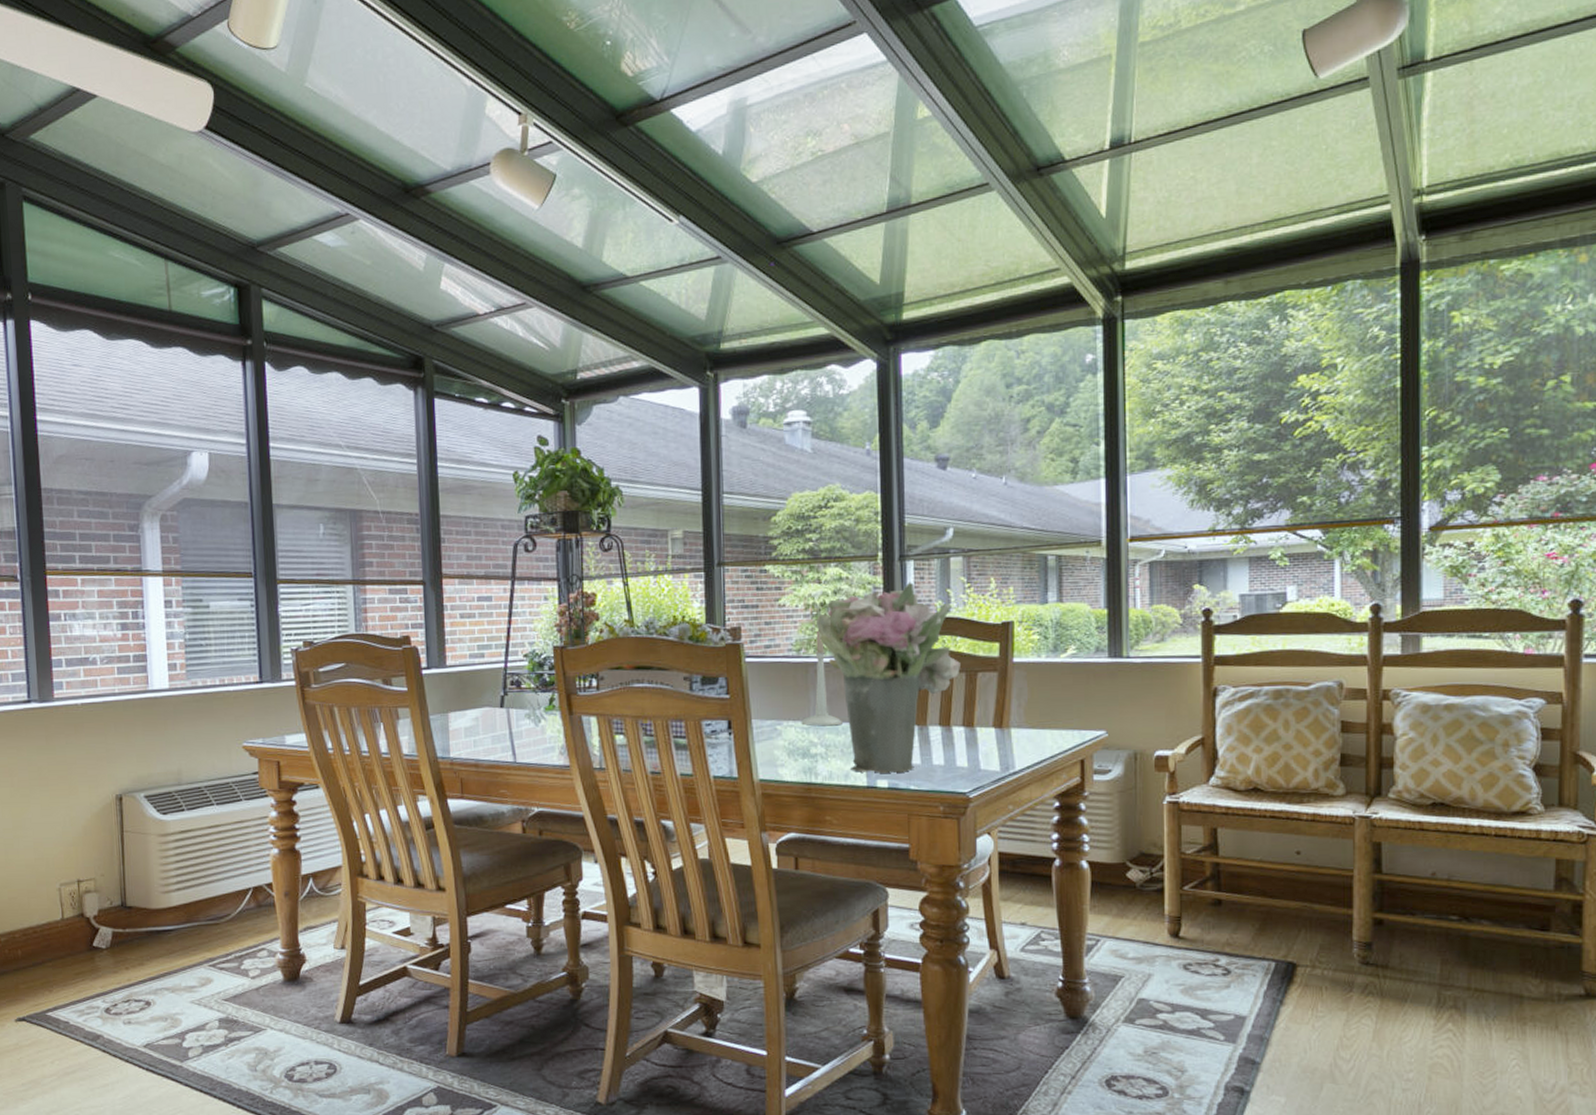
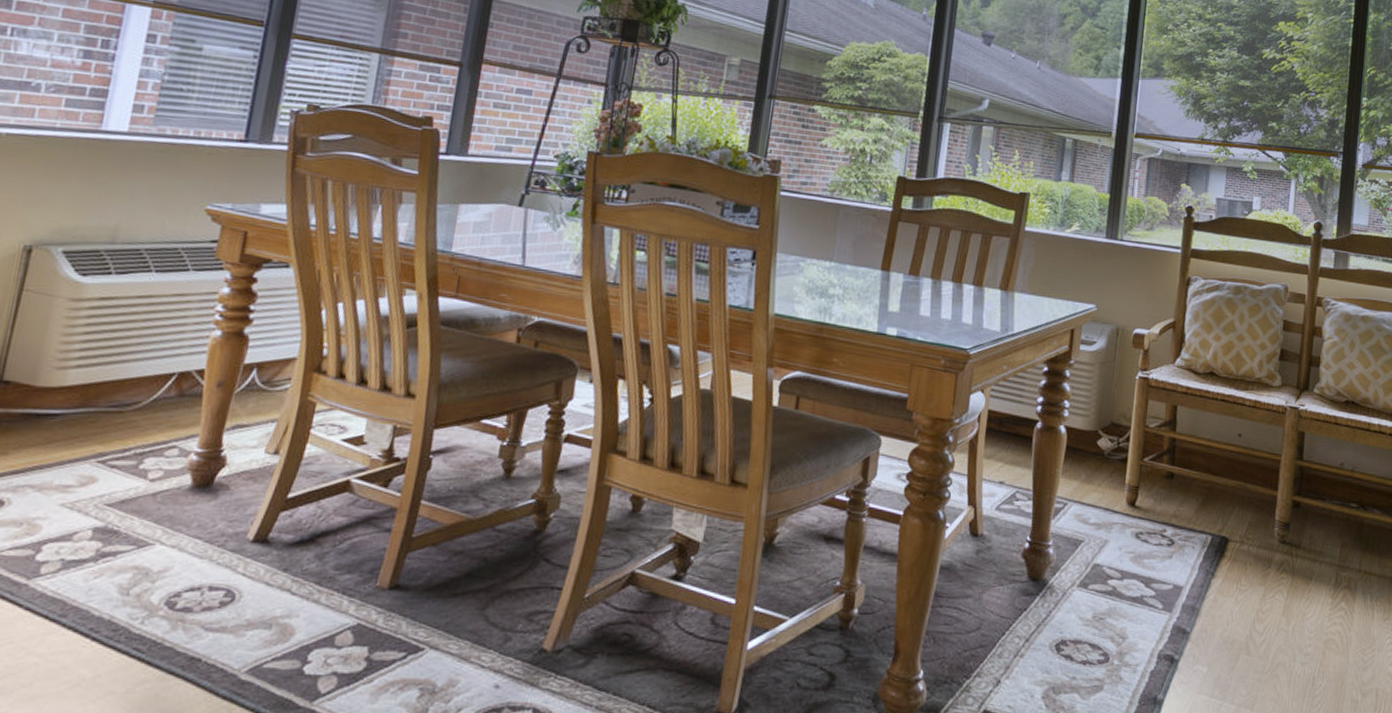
candlestick: present [801,630,844,727] -> none [824,174,865,270]
flower bouquet: present [815,582,962,773] -> none [852,142,980,323]

